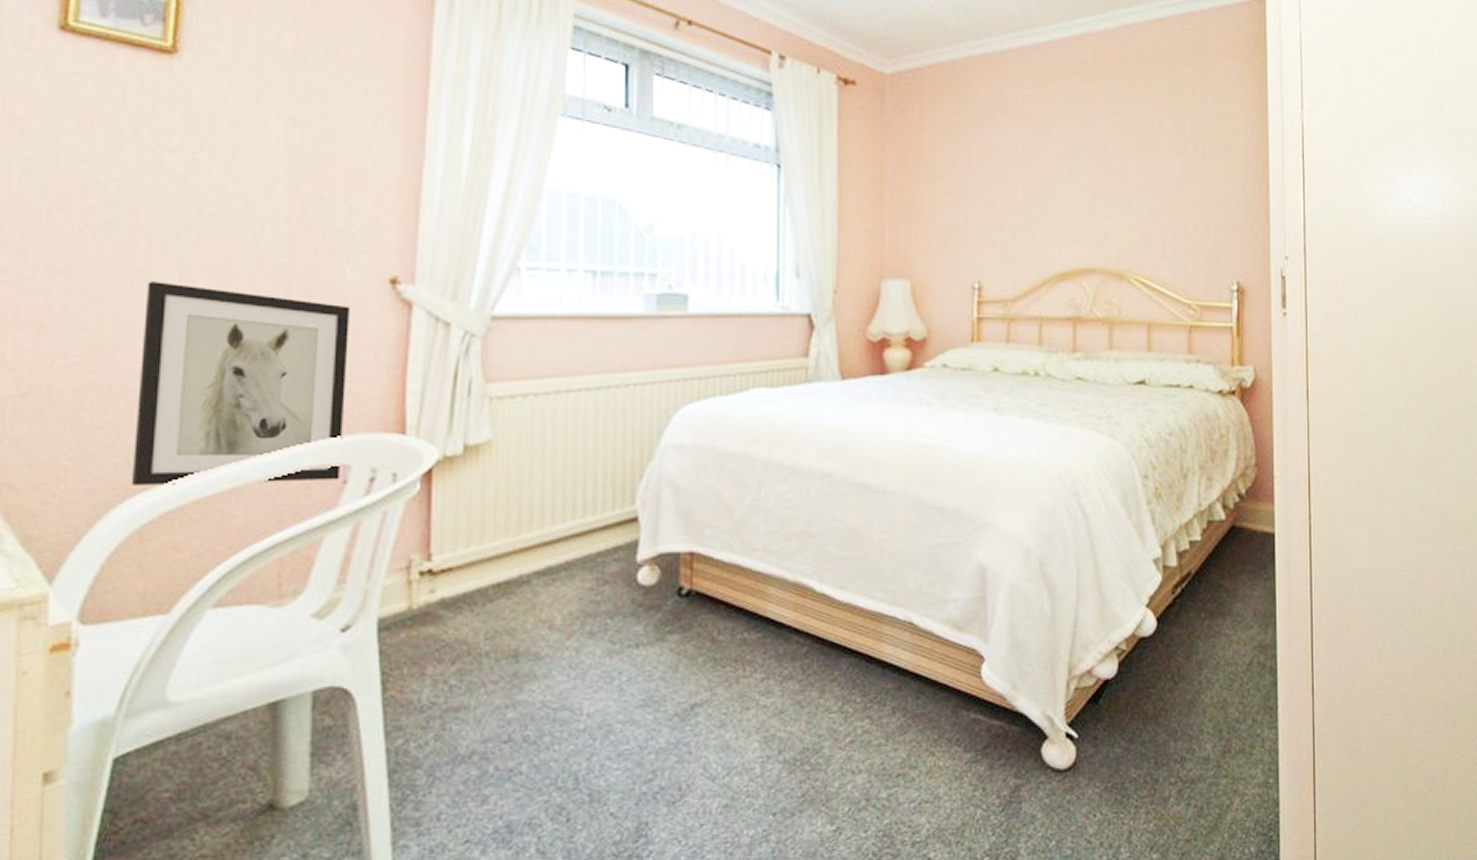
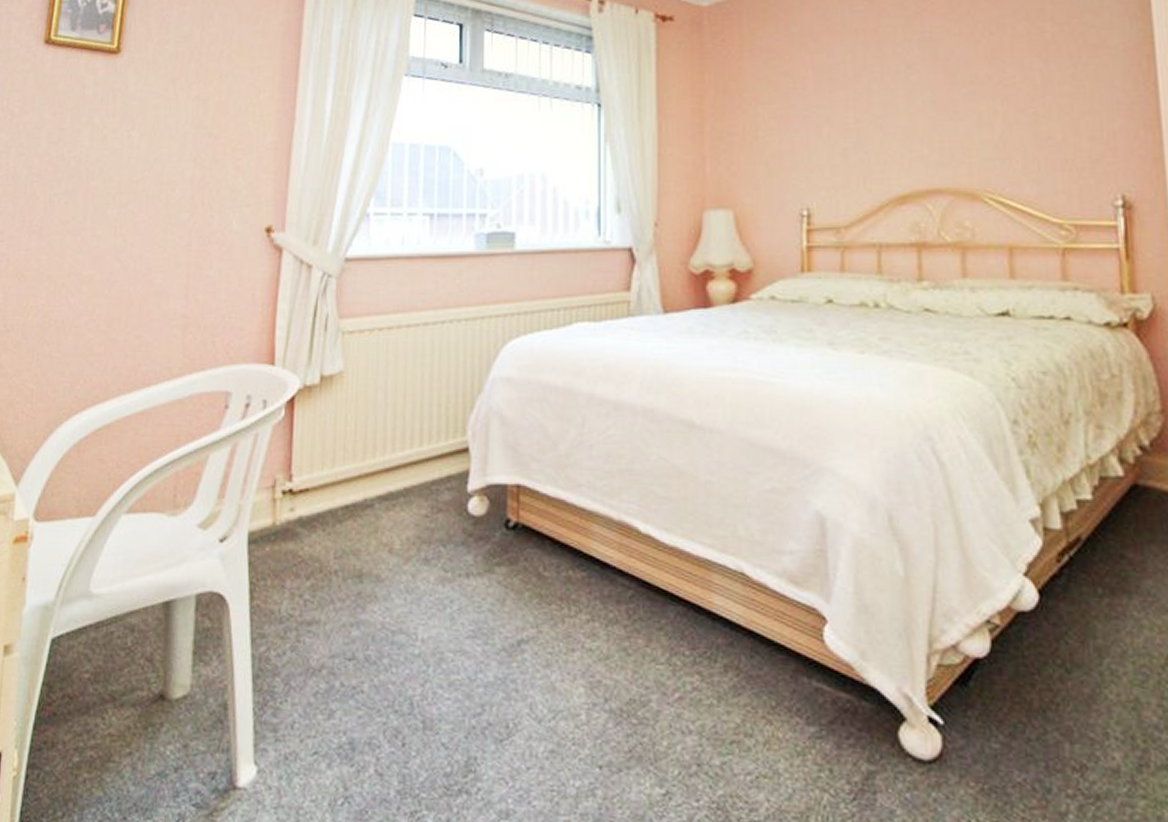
wall art: present [131,281,350,485] -> none [74,237,235,406]

